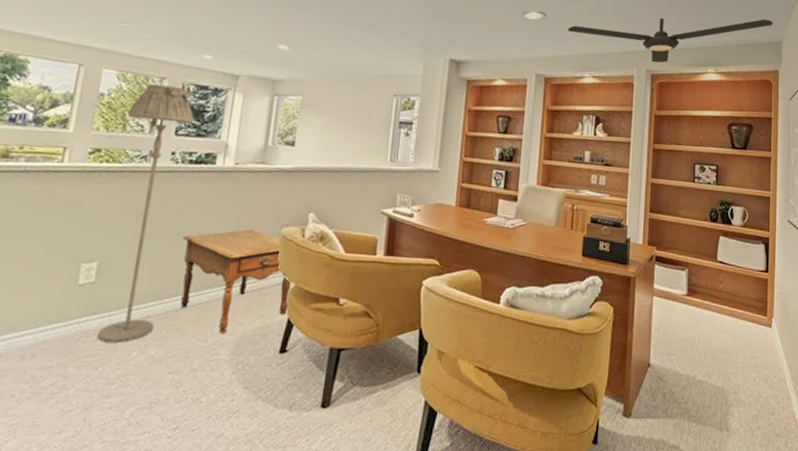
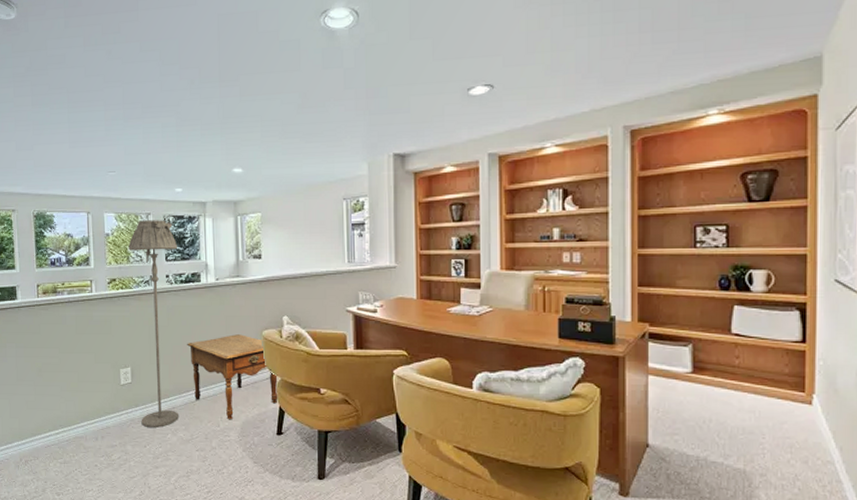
ceiling fan: present [567,17,774,63] -> none [520,30,809,116]

